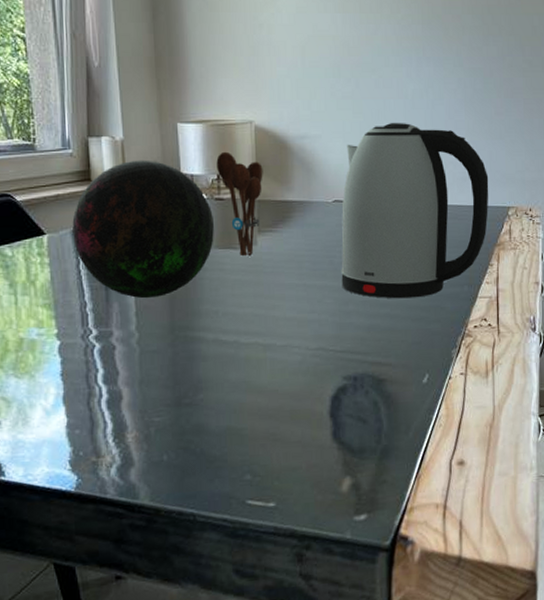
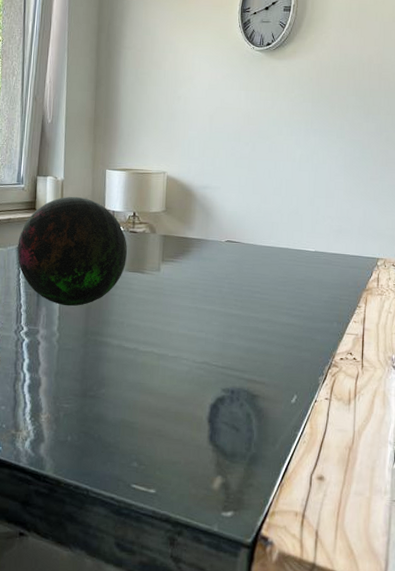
utensil holder: present [216,151,263,257] -> none [133,194,171,280]
kettle: present [341,122,489,299] -> none [227,180,362,329]

